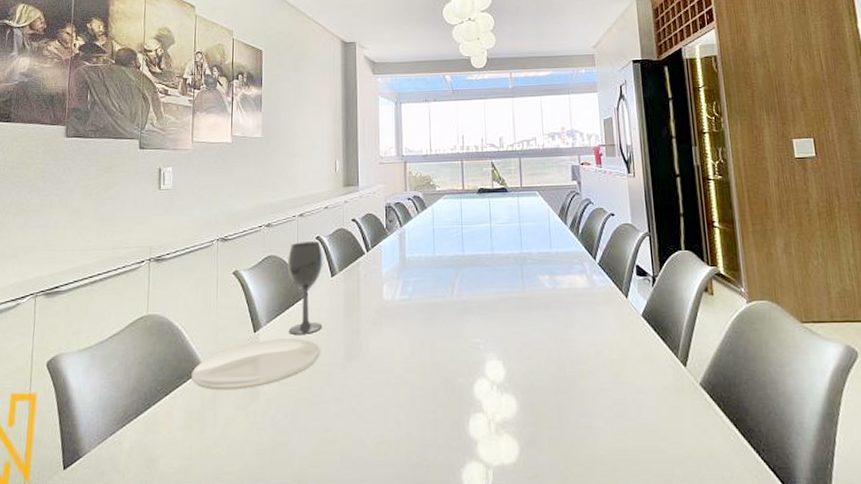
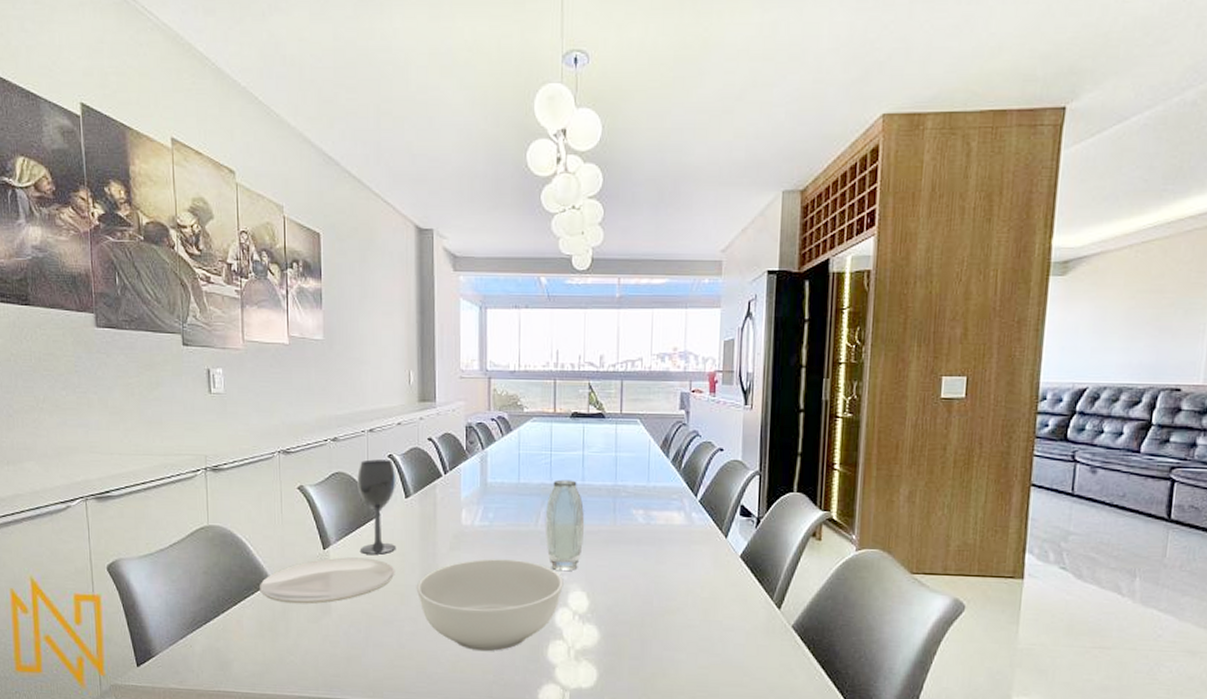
bowl: none [341,332,480,430] -> present [416,559,563,652]
vase: none [459,250,497,341] -> present [545,479,585,572]

